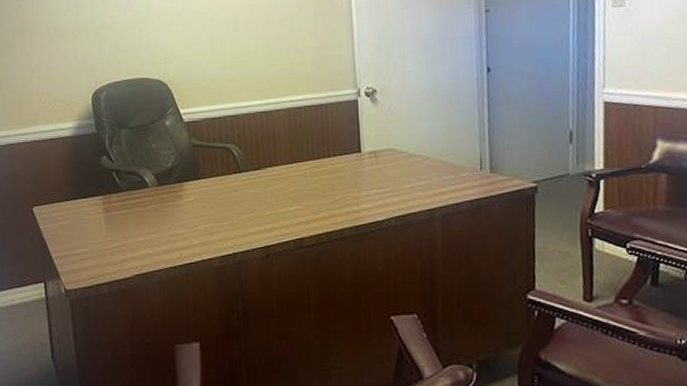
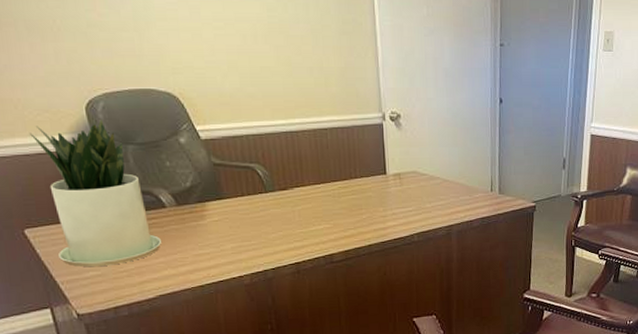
planter: none [47,107,143,244] -> present [30,120,162,267]

